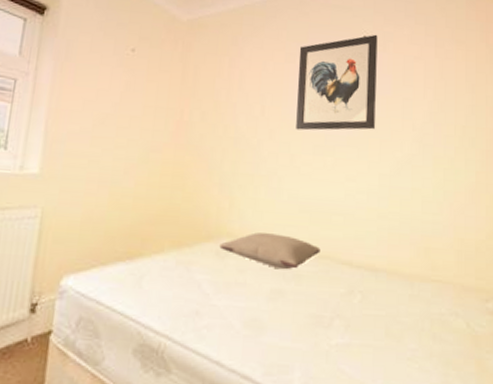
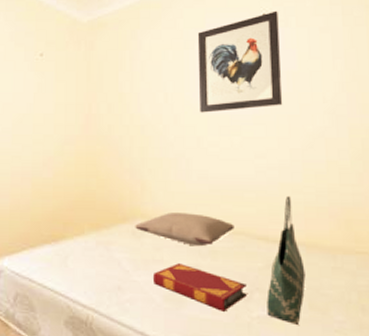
hardback book: none [233,287,328,339] -> present [152,263,247,312]
tote bag: none [345,221,385,353] -> present [266,195,306,324]

